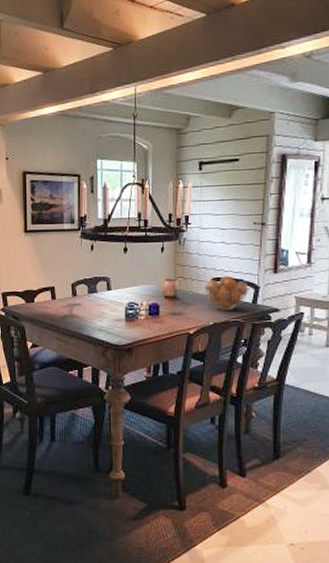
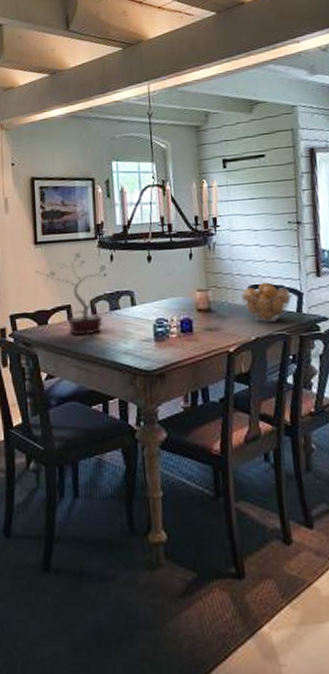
potted plant: none [24,241,88,313] -> present [34,252,108,336]

